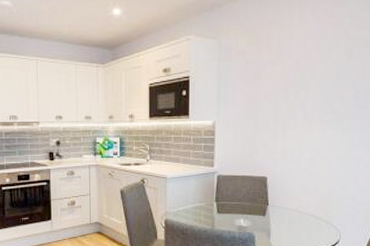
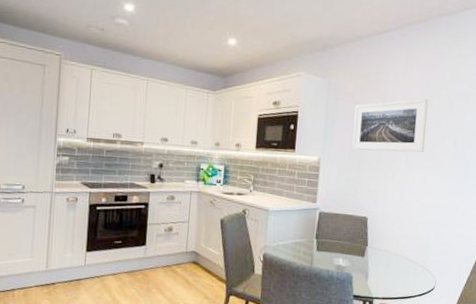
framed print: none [247,49,325,111] -> present [352,98,428,153]

